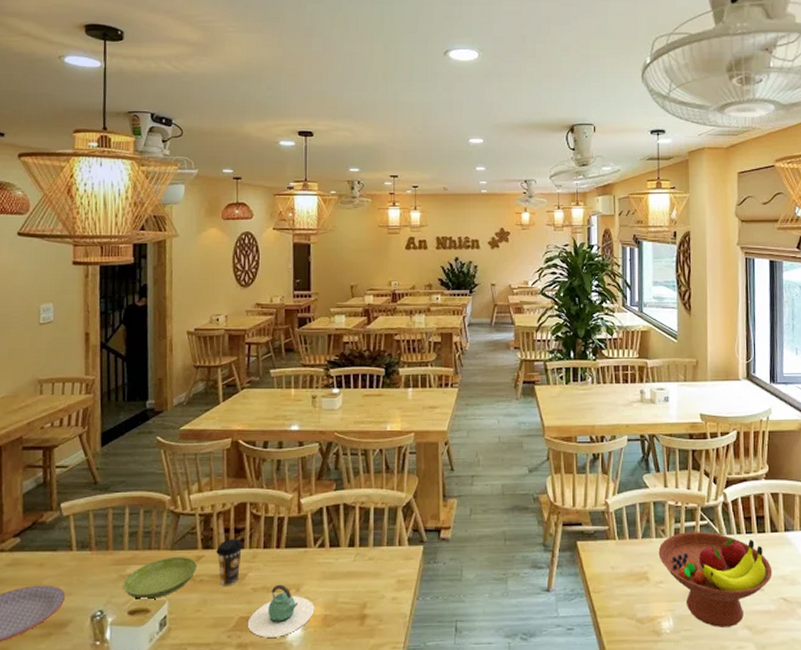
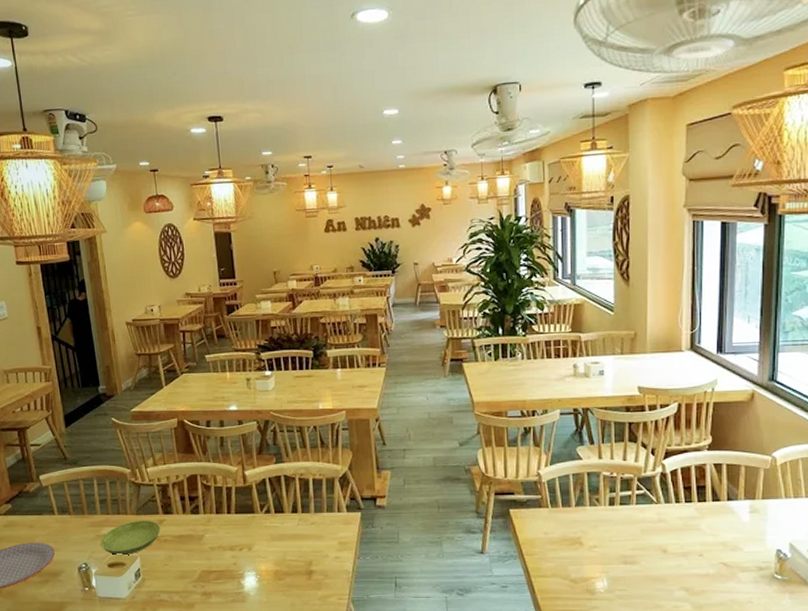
coffee cup: present [216,538,243,586] -> none [175,505,198,545]
teapot: present [247,584,315,638] -> none [208,544,267,588]
fruit bowl: present [658,532,773,627] -> none [592,501,713,588]

